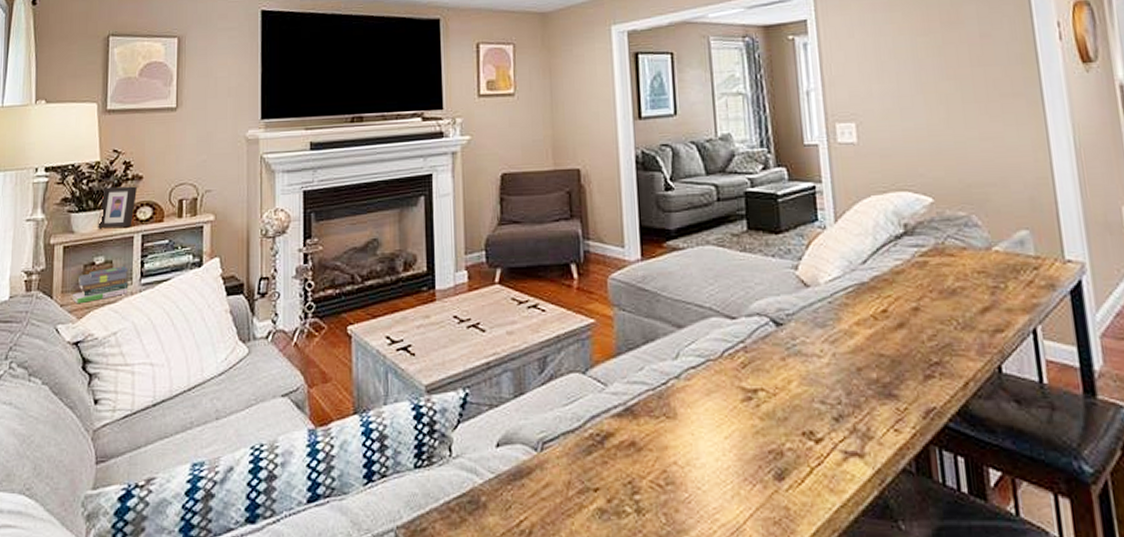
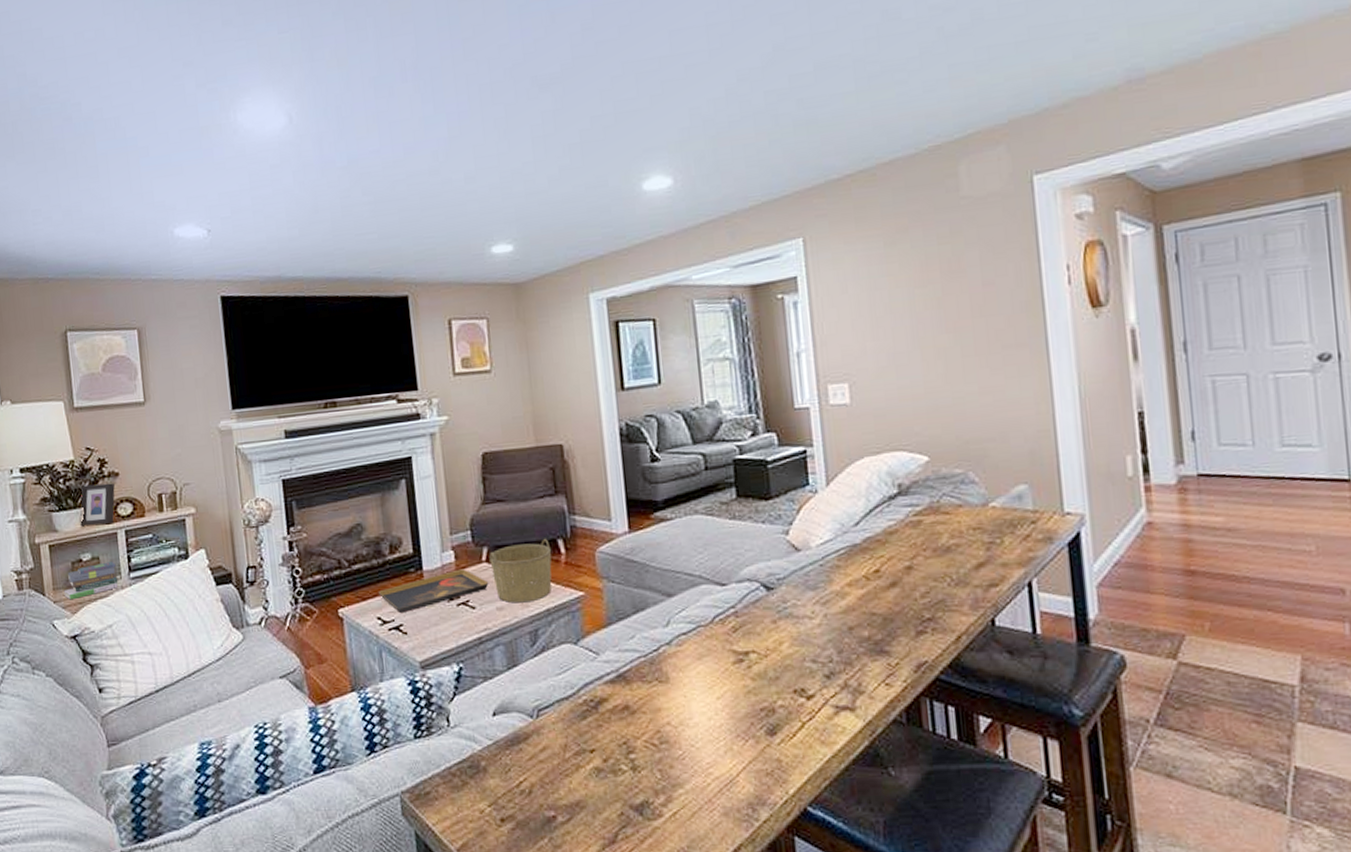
decorative tray: none [388,290,501,334] -> present [378,569,489,614]
basket: none [502,262,565,328] -> present [489,538,552,604]

